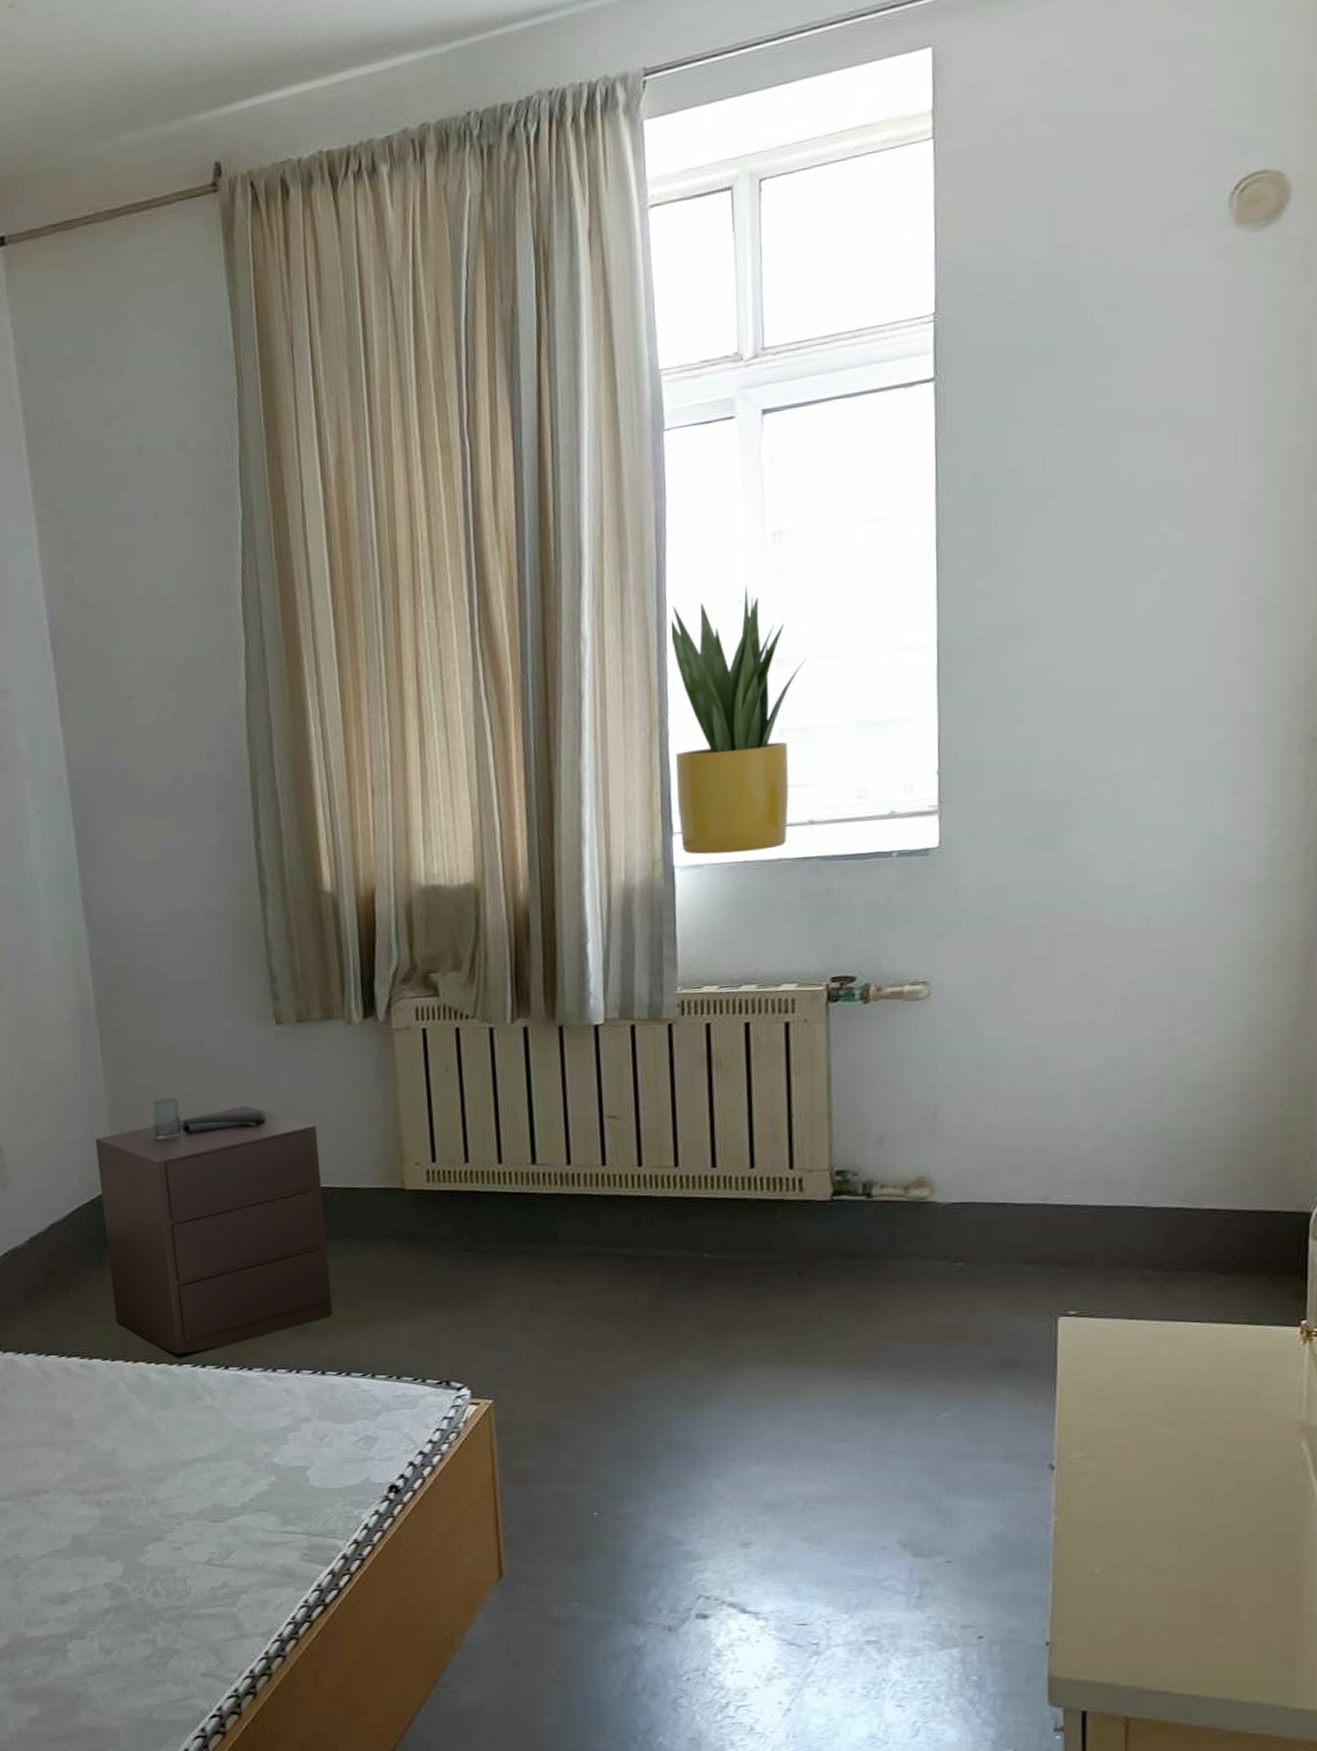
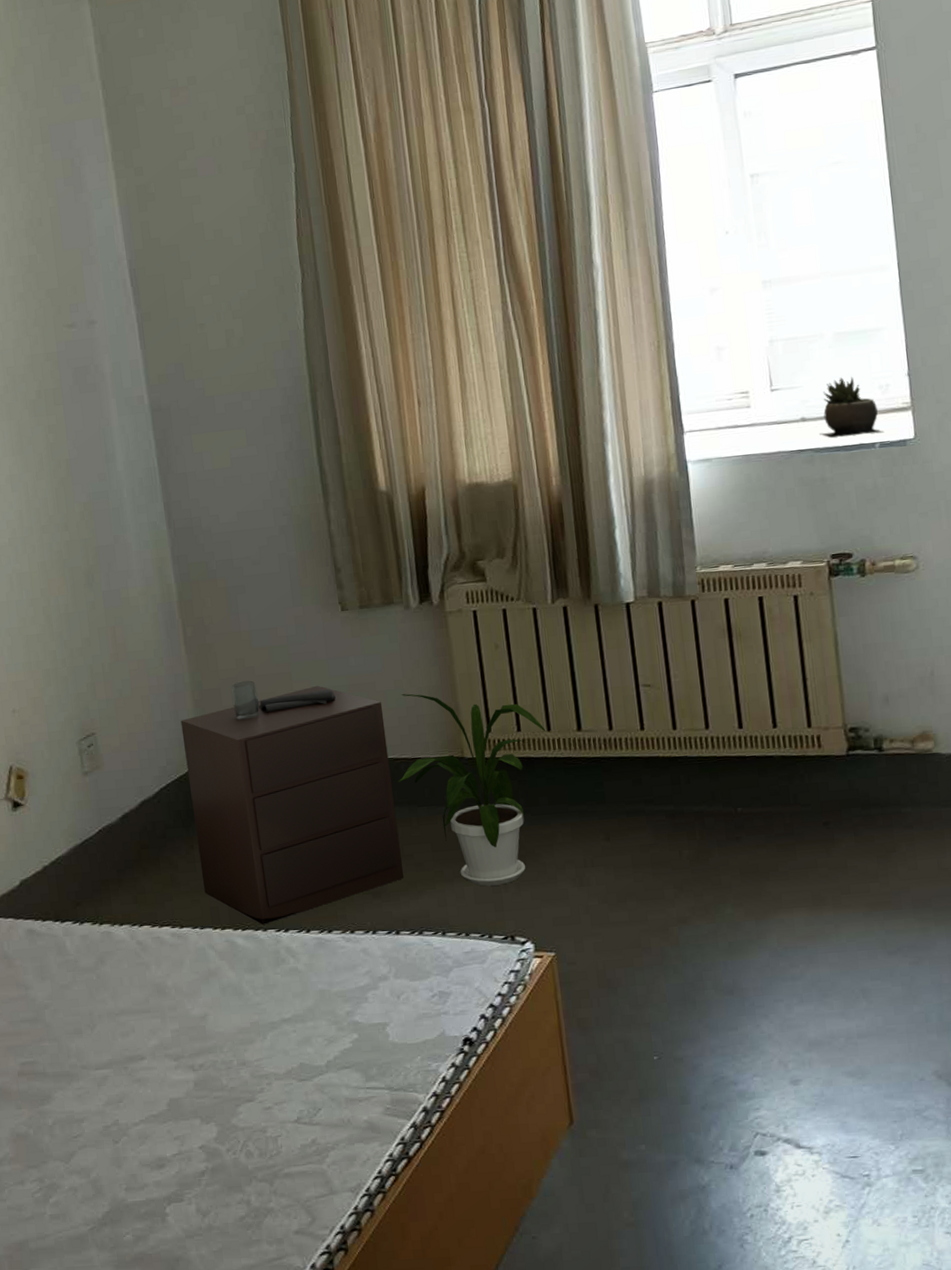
house plant: none [330,1117,497,1328] -> present [397,693,546,886]
planter: present [669,585,807,855] -> none [668,219,788,450]
succulent plant: none [829,773,905,845] -> present [820,376,885,439]

